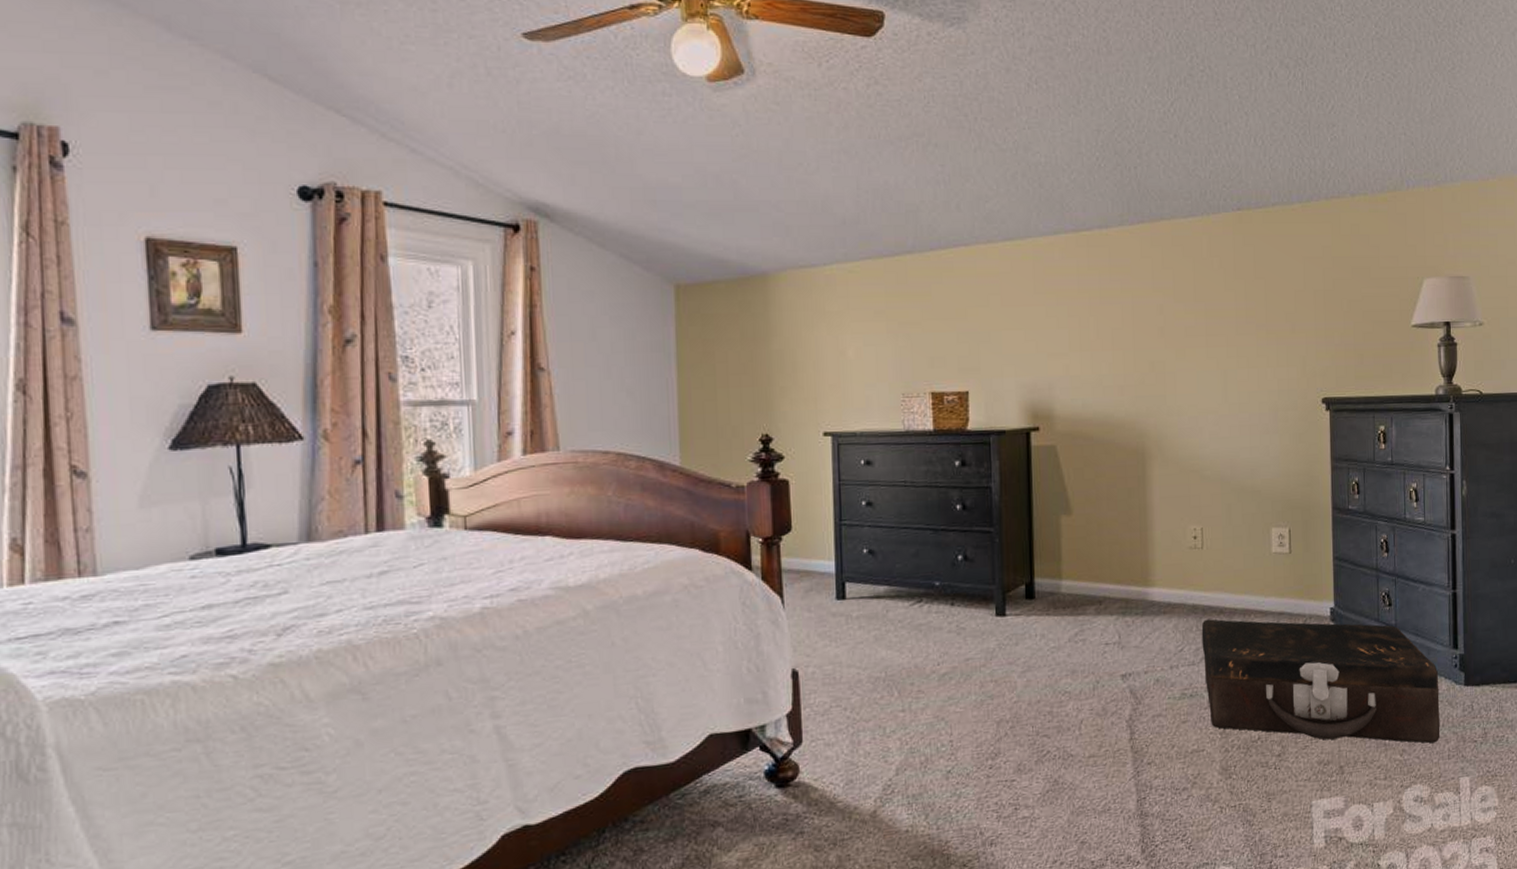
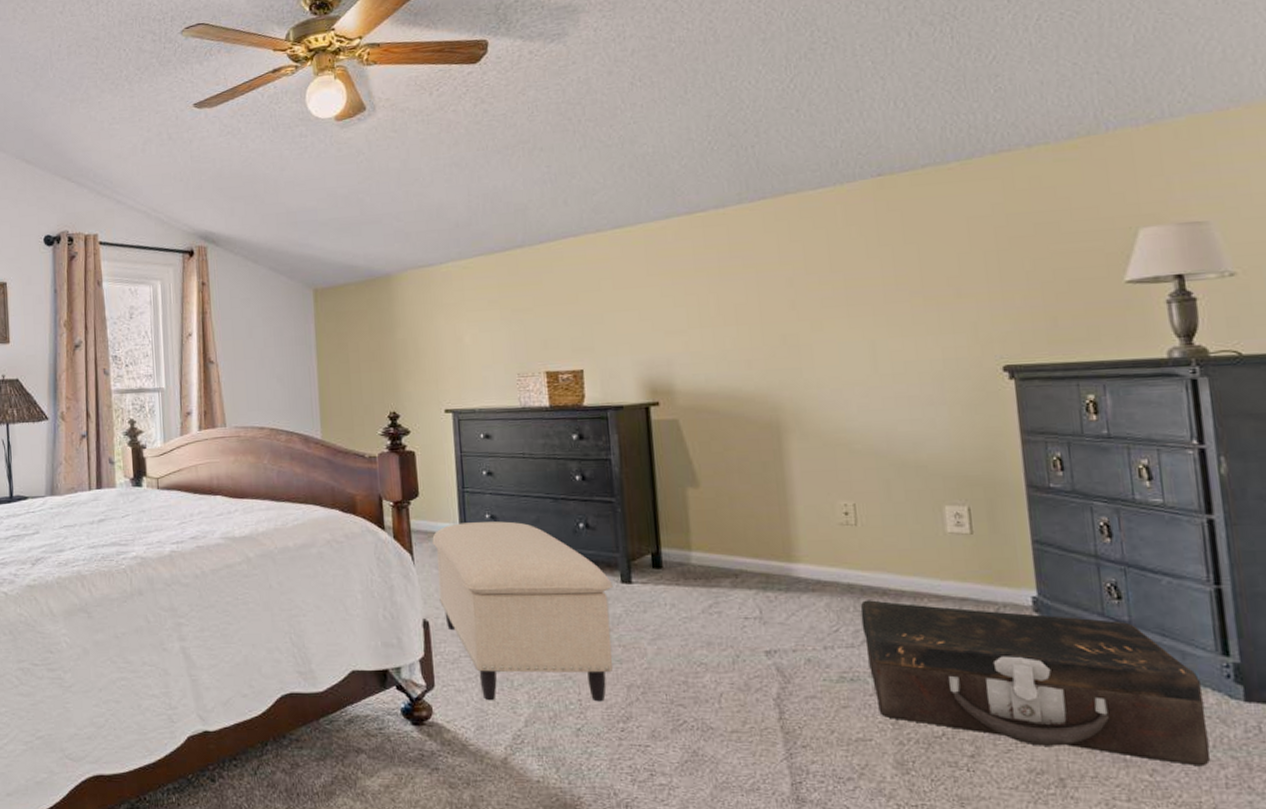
ottoman: none [805,556,987,751] -> present [432,521,613,702]

